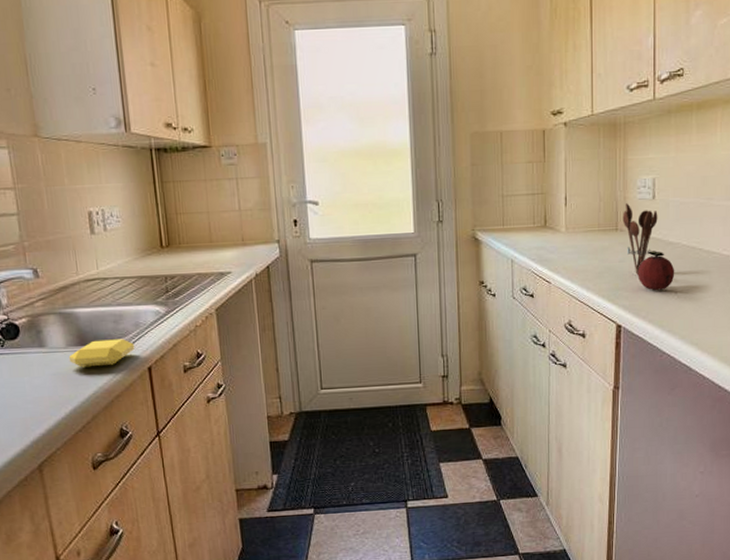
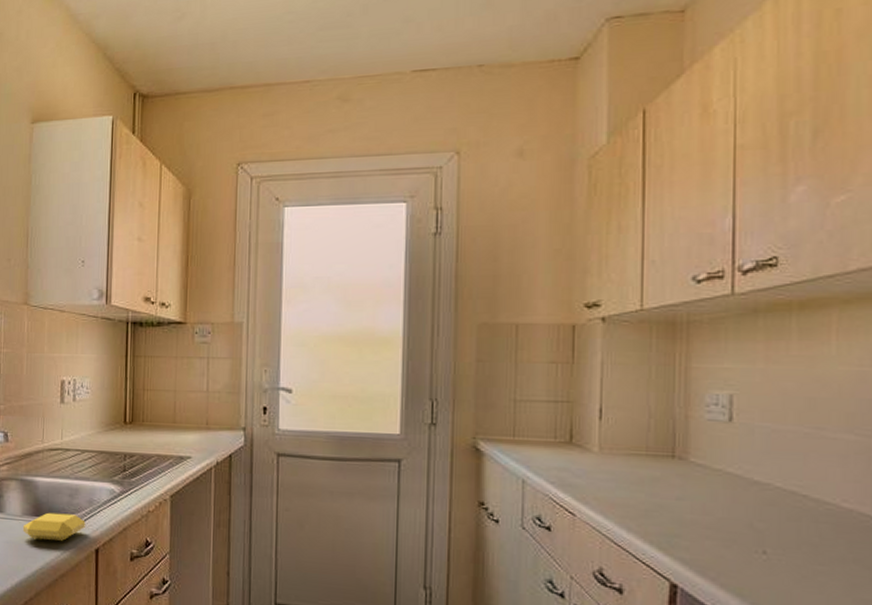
utensil holder: present [622,203,658,275] -> none [682,424,737,519]
fruit: present [637,251,675,291] -> none [704,490,763,546]

